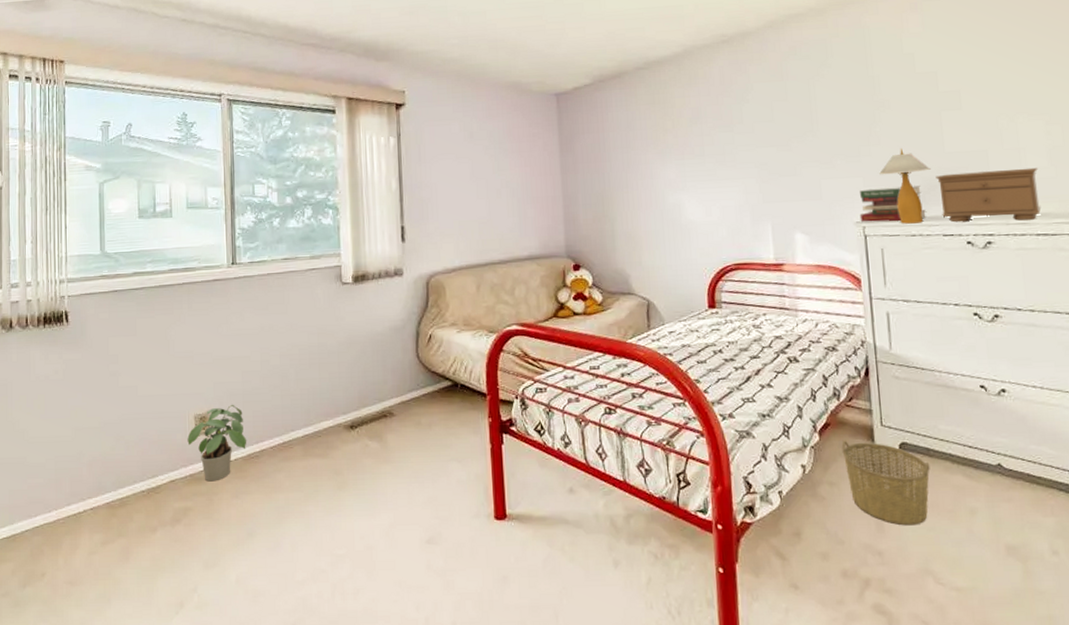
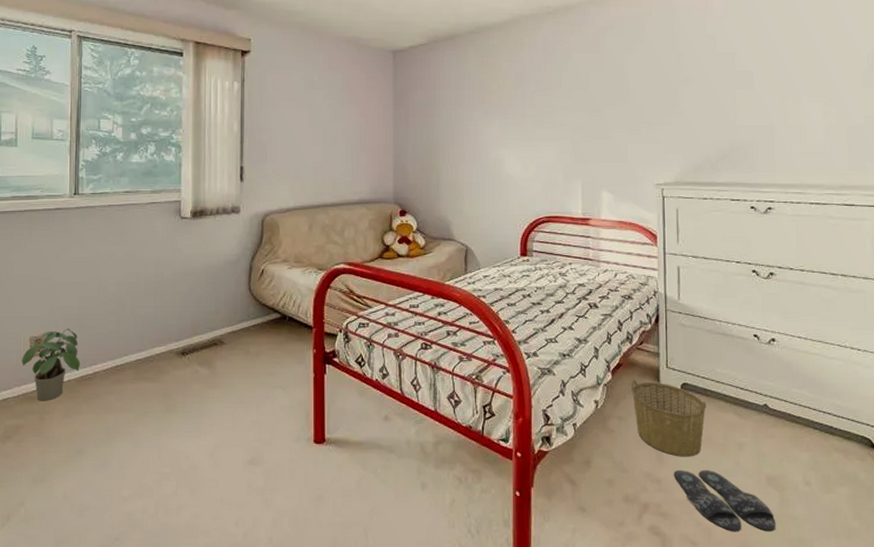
books: present [859,186,926,222] -> none [659,154,717,186]
table lamp: present [879,148,931,224] -> none [679,120,724,188]
slippers: none [896,540,1021,610] -> present [673,470,776,532]
jewelry box: present [935,167,1042,223] -> none [727,144,816,191]

